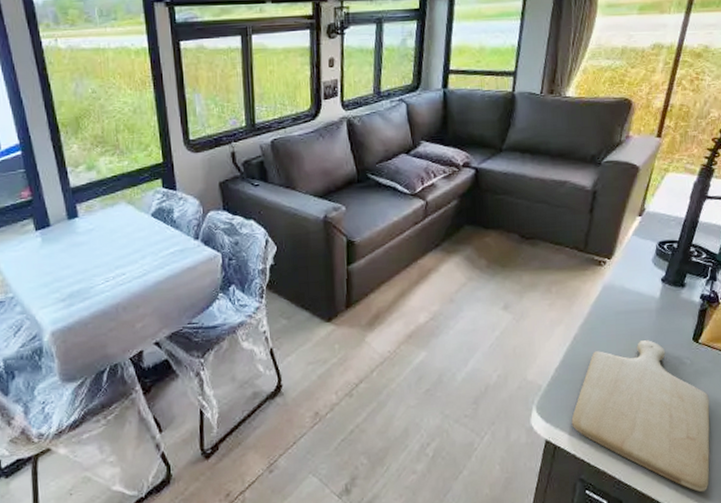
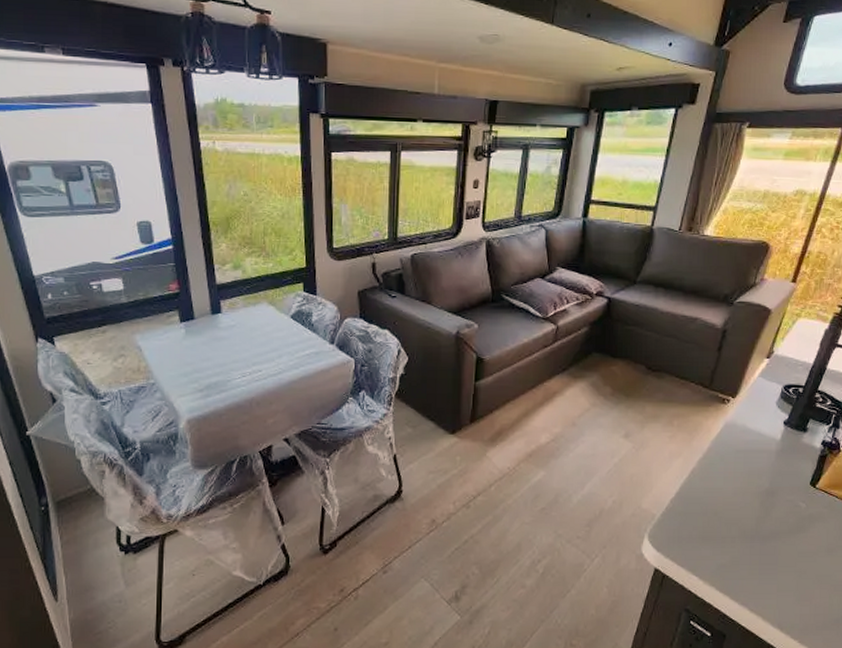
chopping board: present [571,340,710,492] -> none [682,480,822,634]

